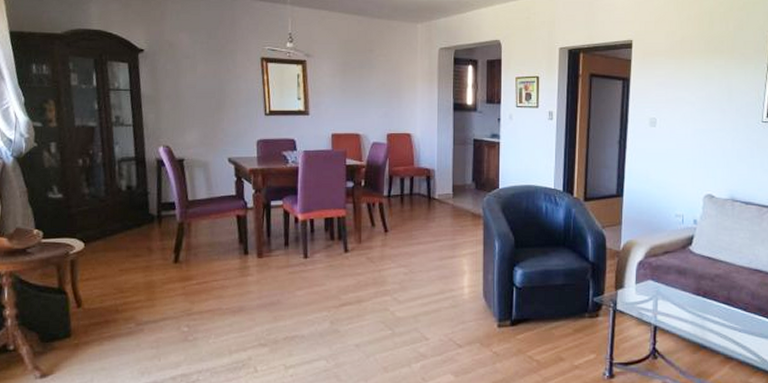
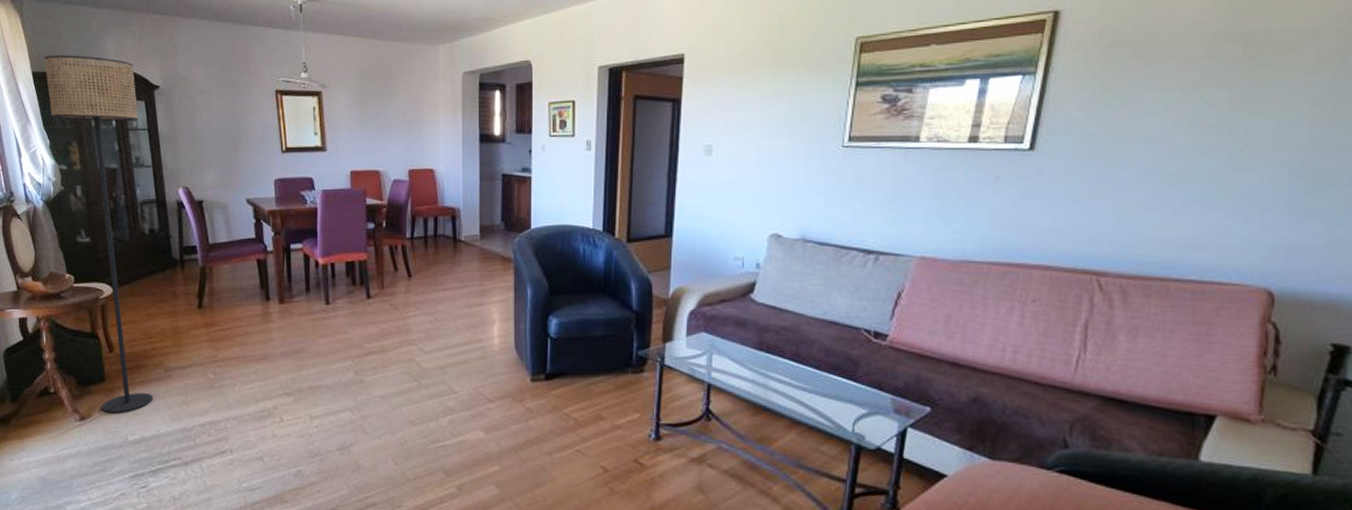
floor lamp: none [23,17,123,369] -> present [44,55,153,413]

